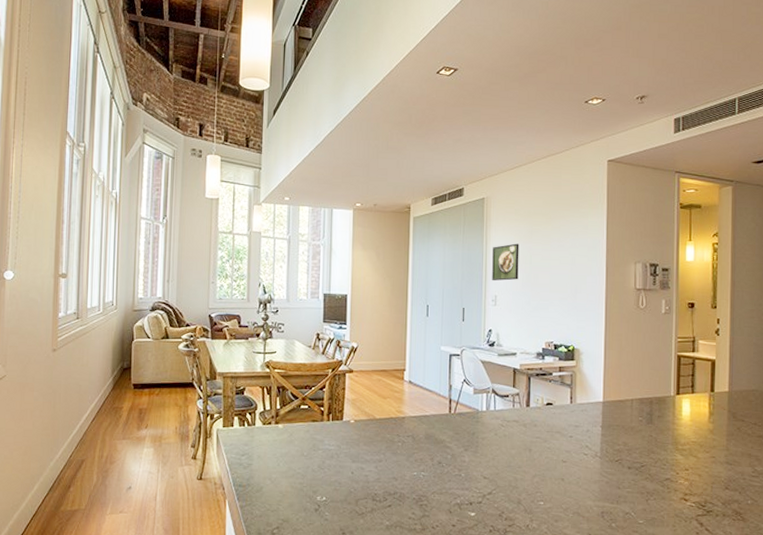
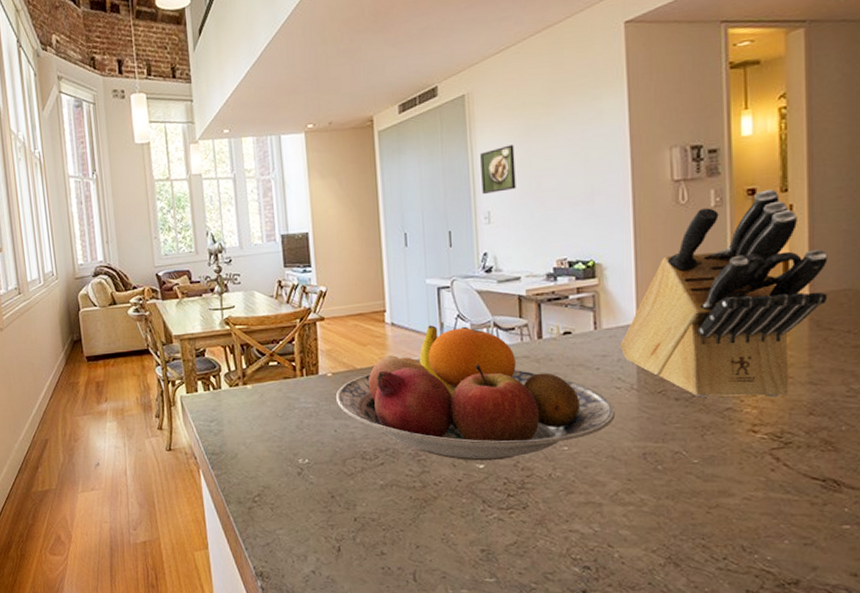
fruit bowl: none [356,386,583,510] -> present [336,325,616,461]
knife block: none [589,305,742,472] -> present [620,189,828,397]

